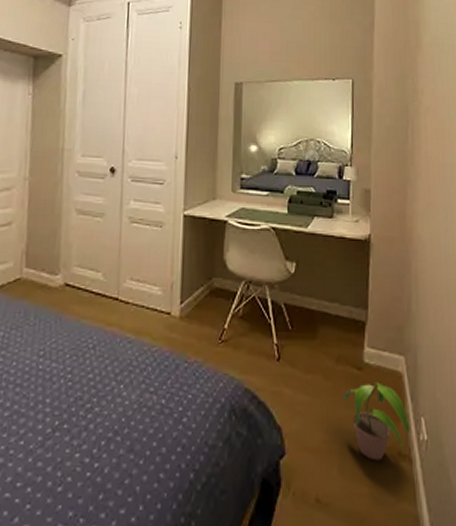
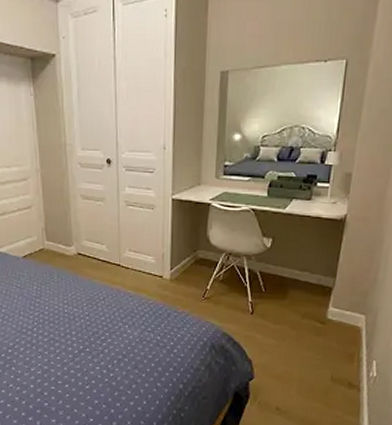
potted plant: present [342,382,410,461] -> none [304,333,362,388]

